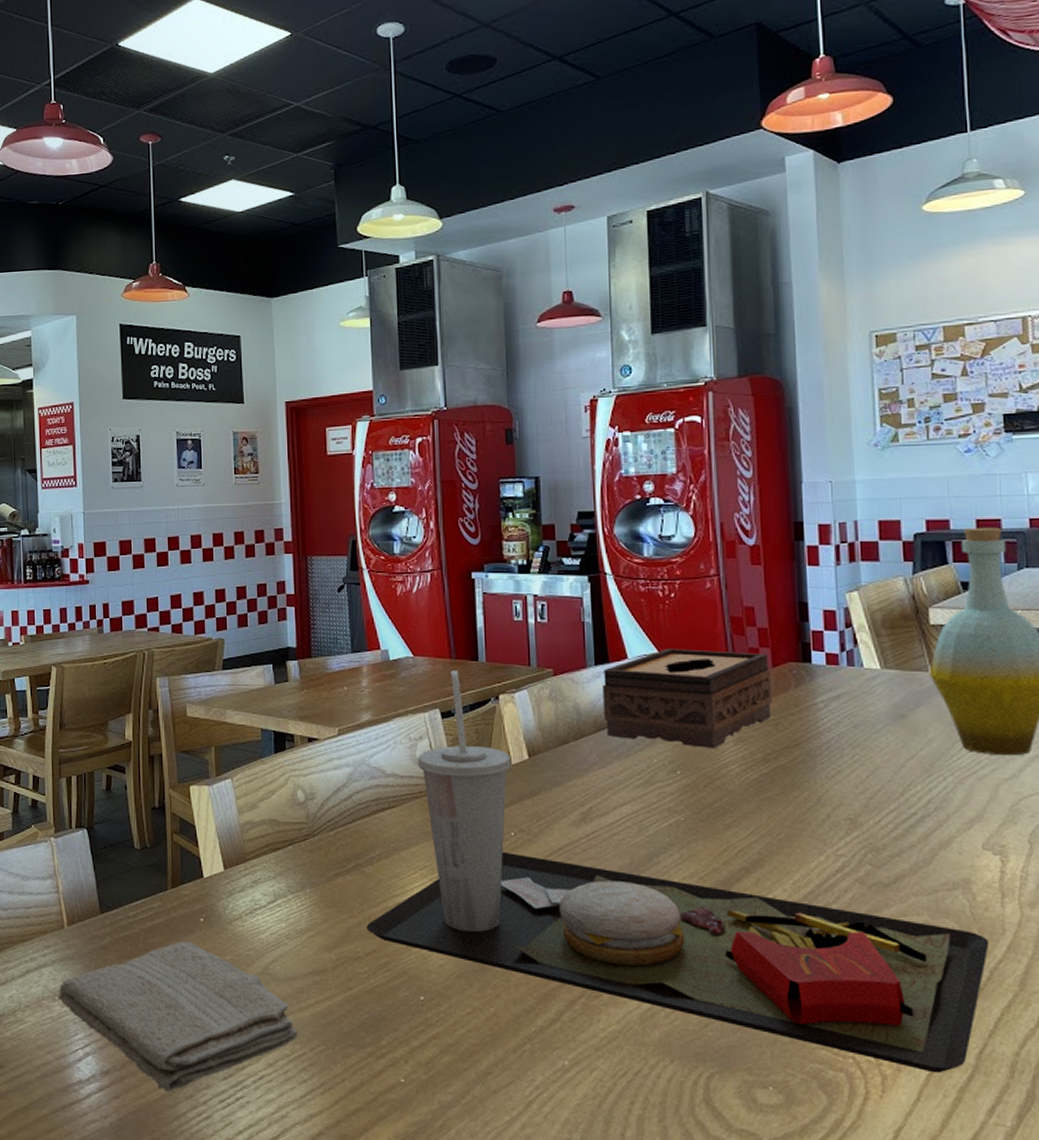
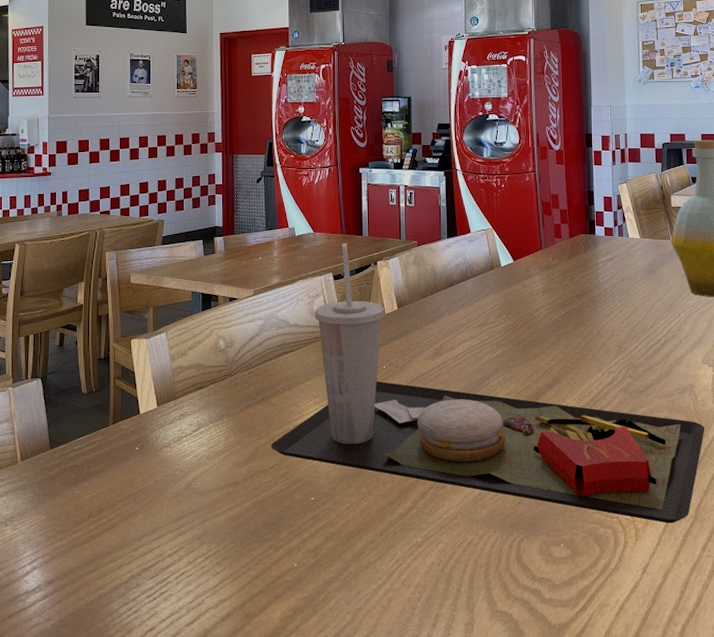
washcloth: present [58,941,298,1093] -> none [10,467,213,594]
tissue box: present [603,649,772,749] -> none [453,225,568,298]

